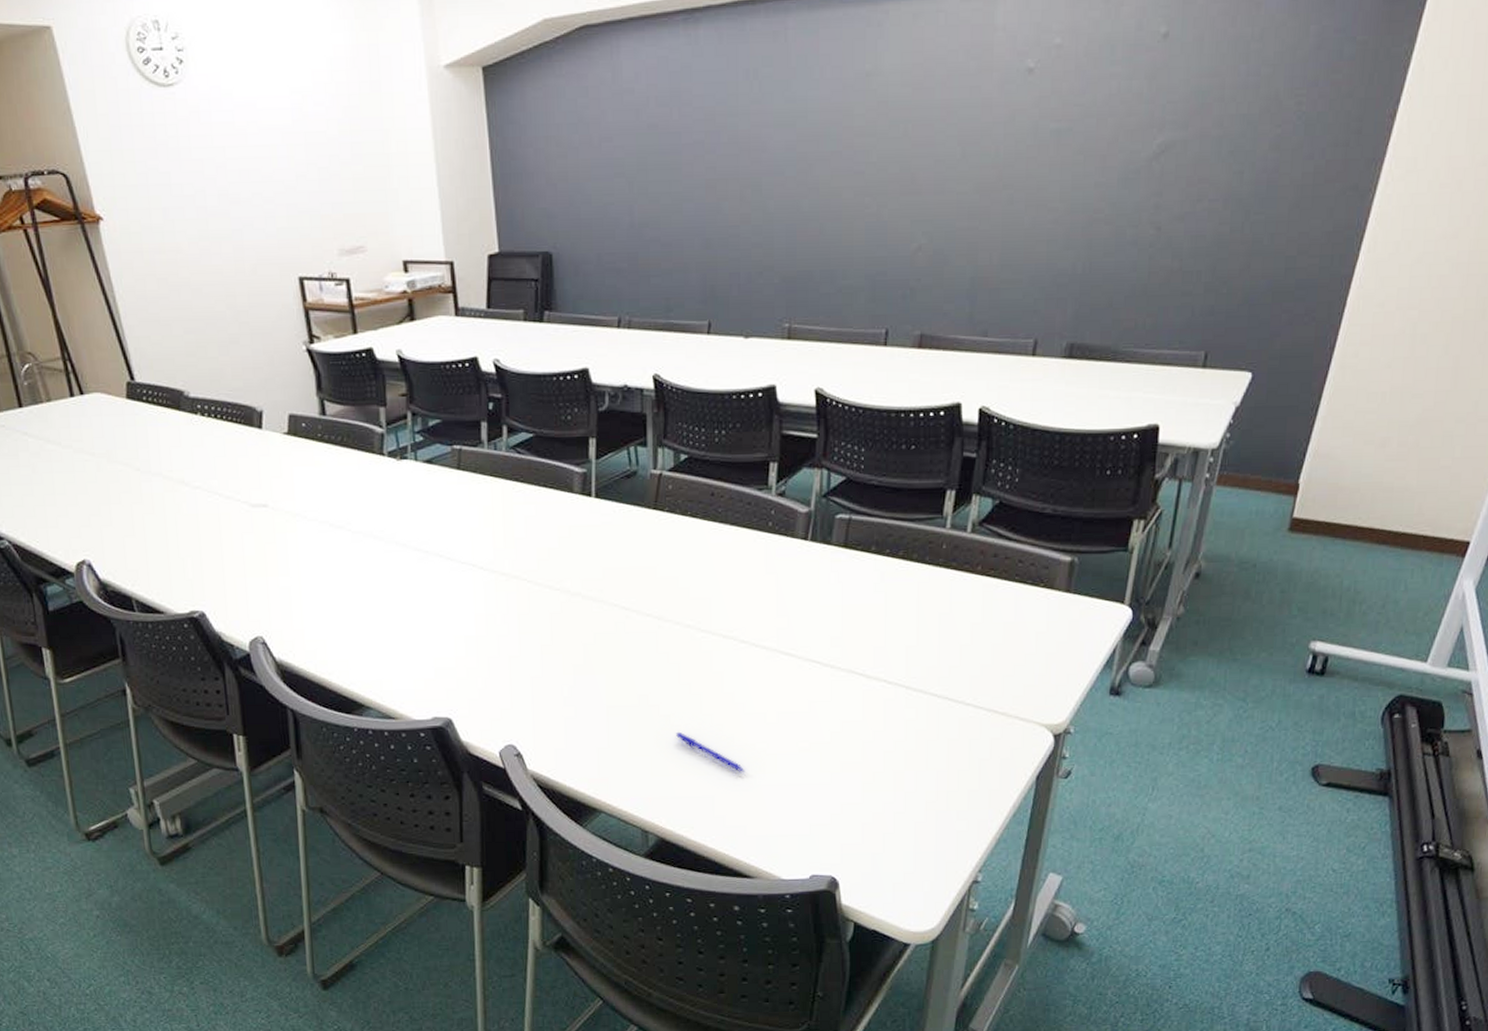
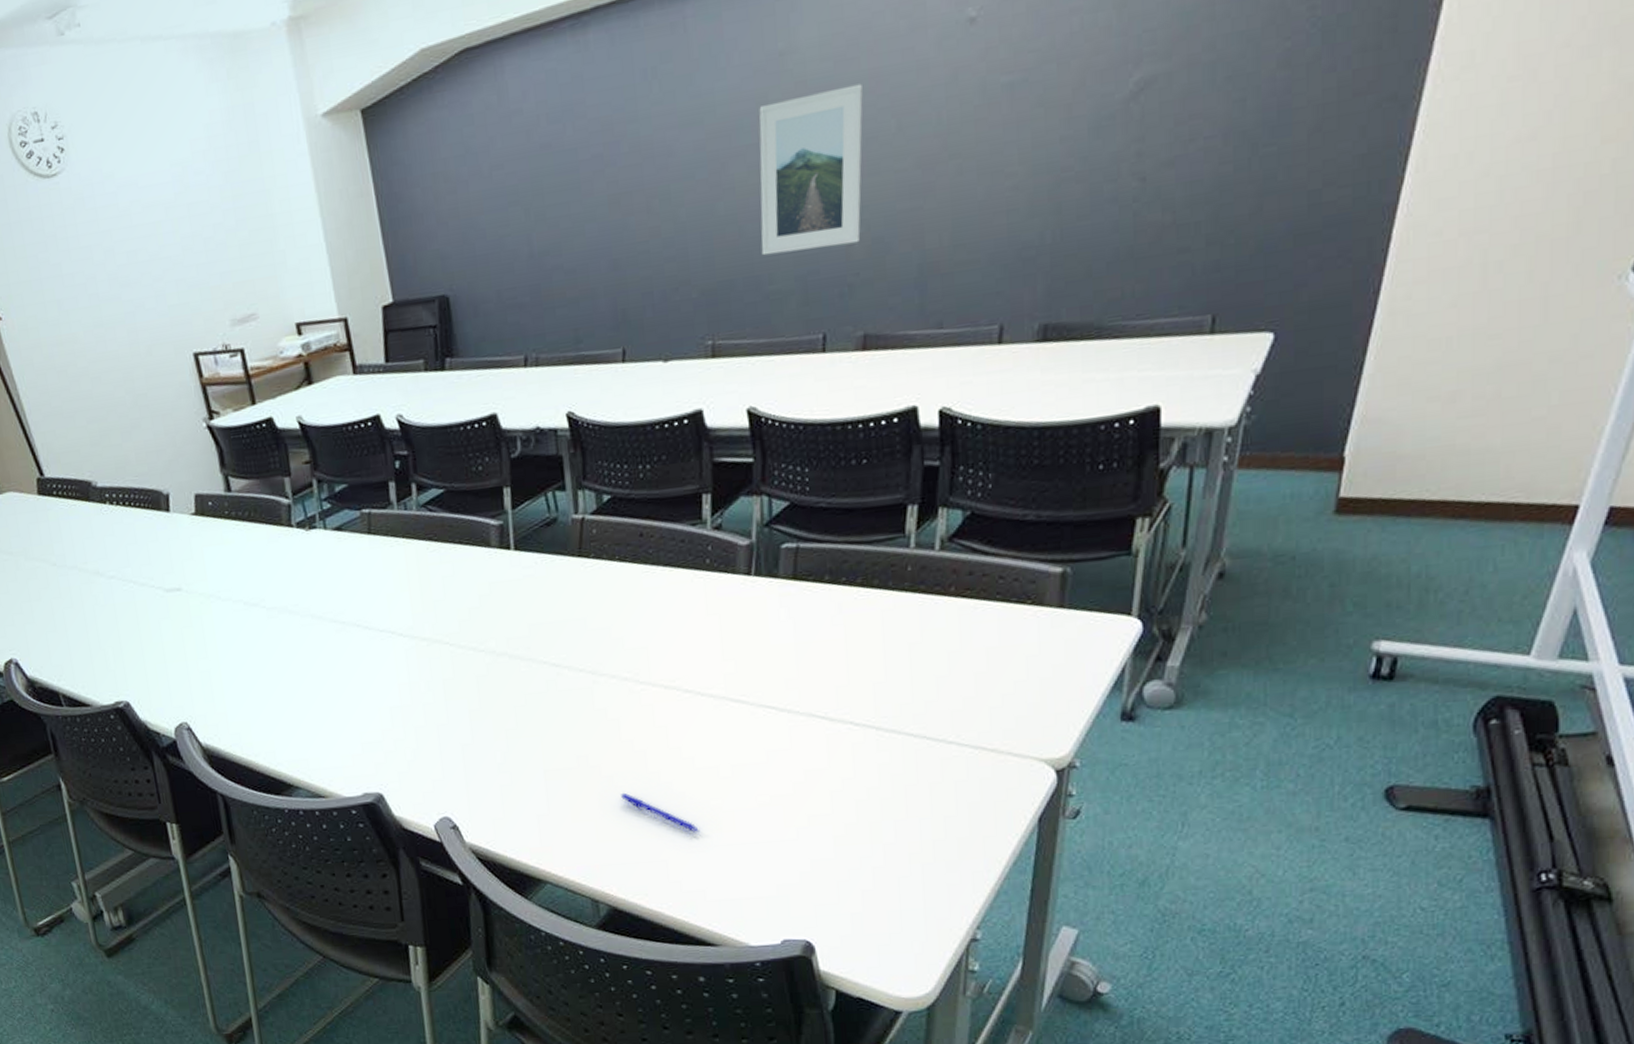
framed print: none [838,111,935,253] -> present [759,83,863,256]

